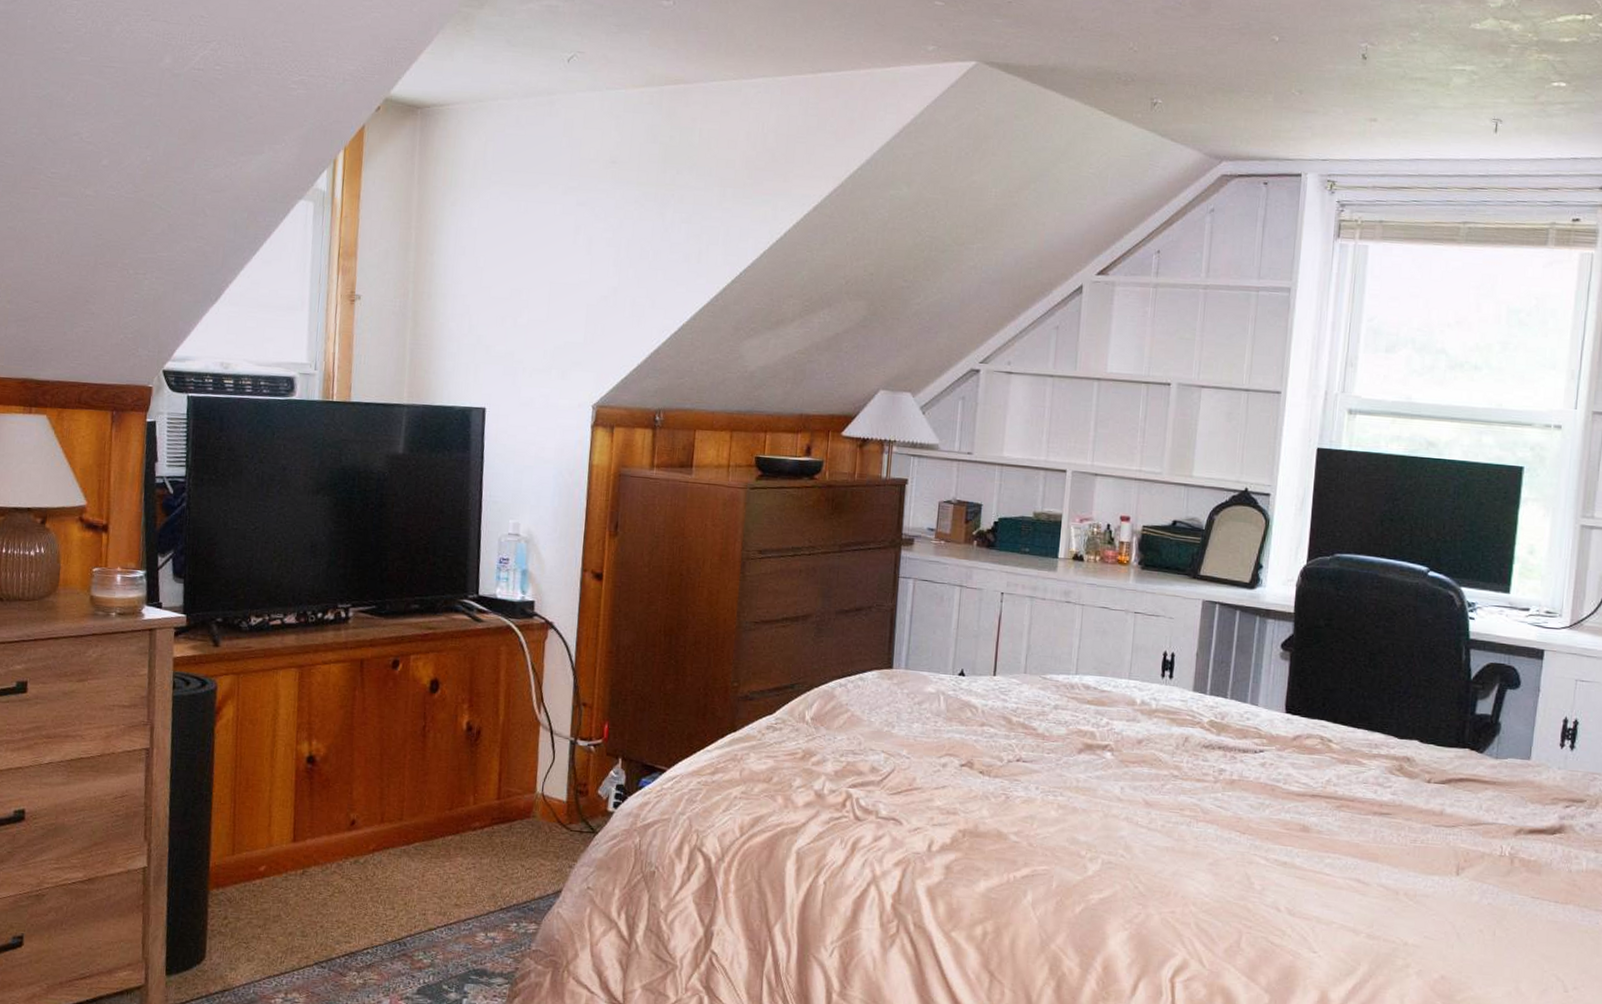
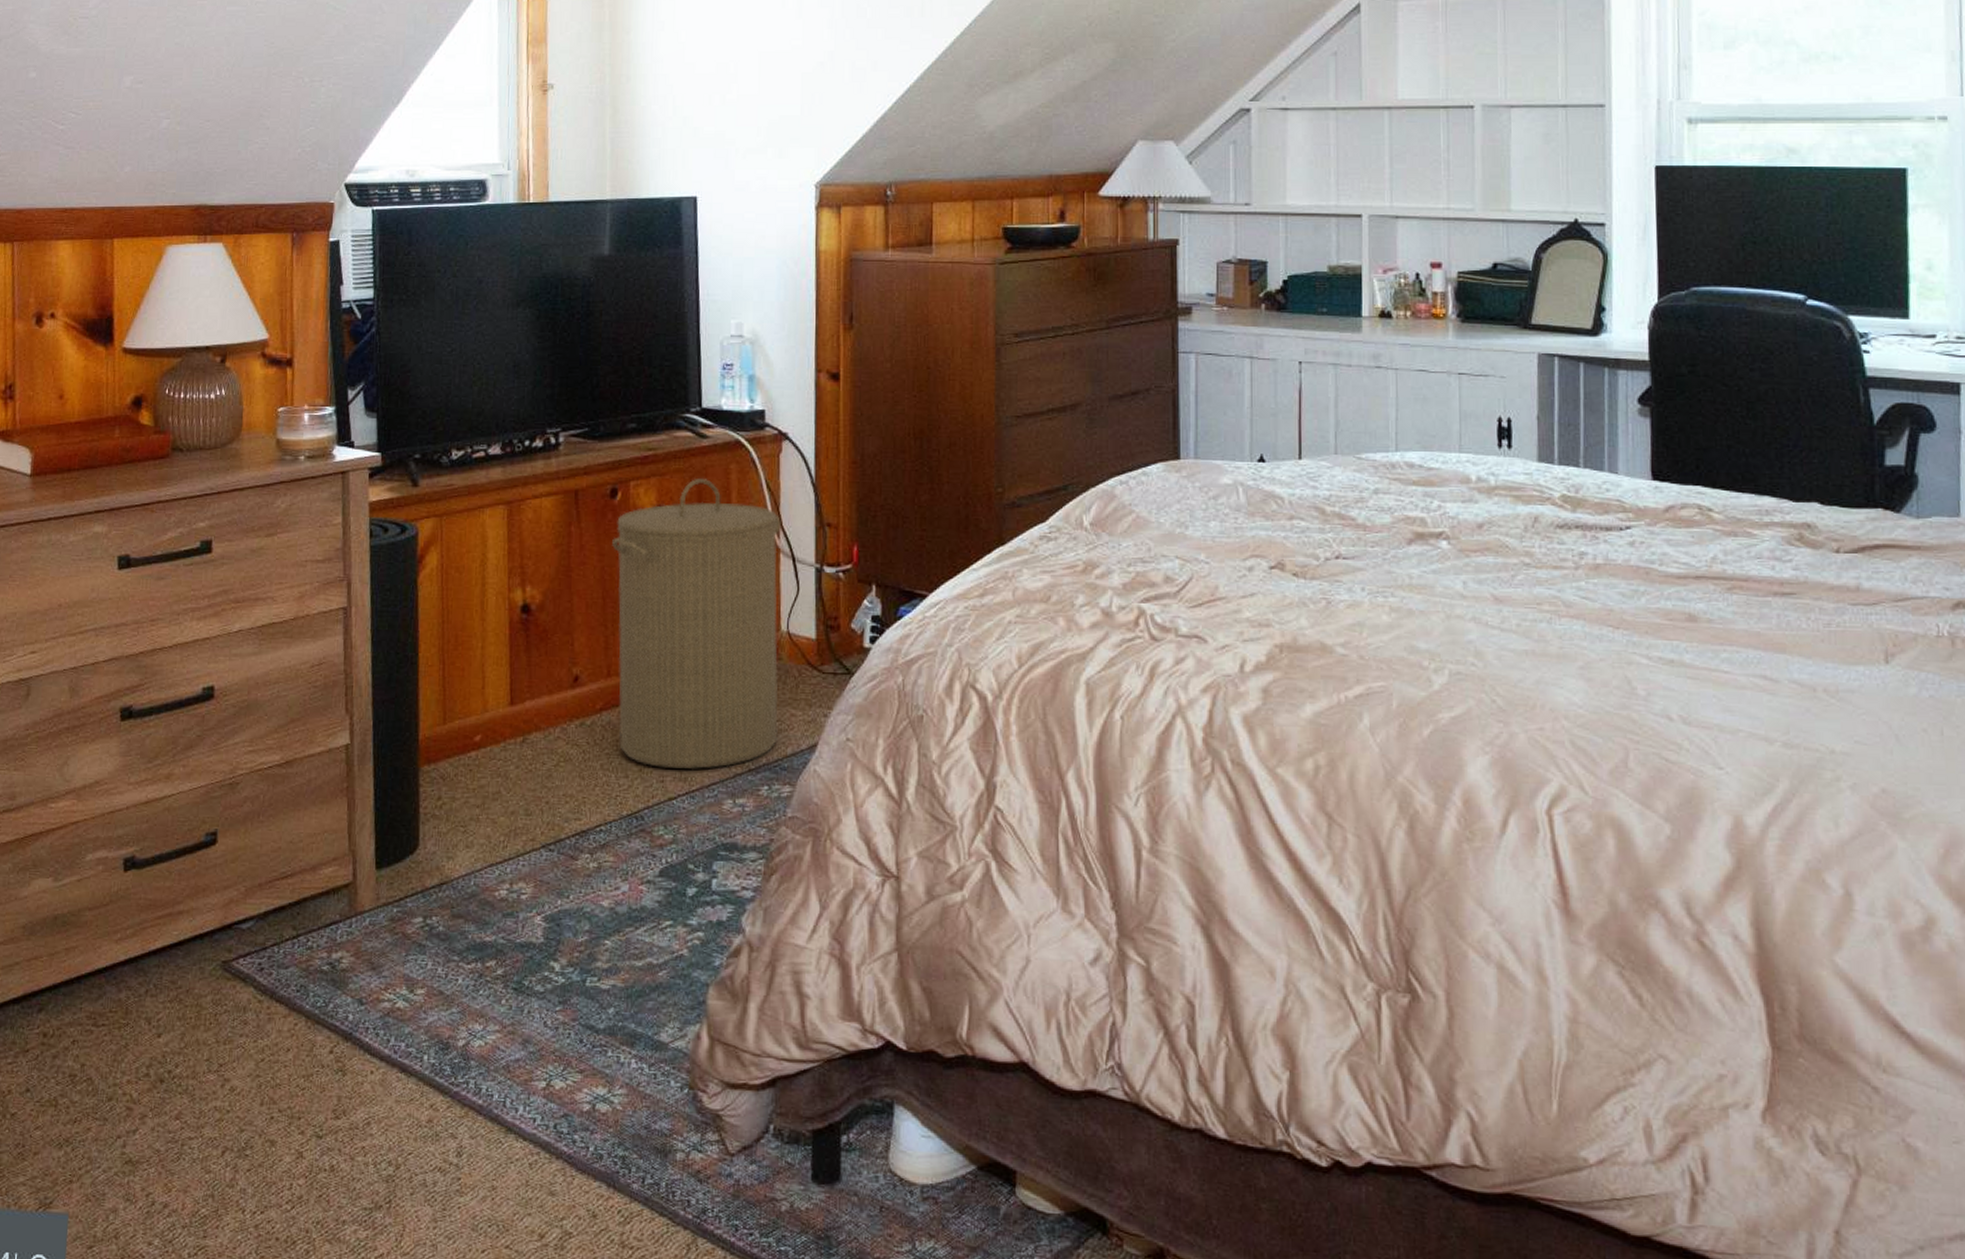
laundry hamper: none [388,656,543,906] -> present [612,477,781,770]

